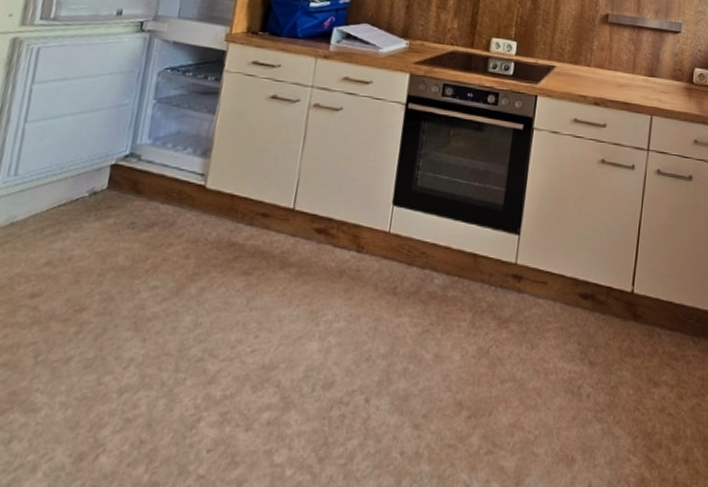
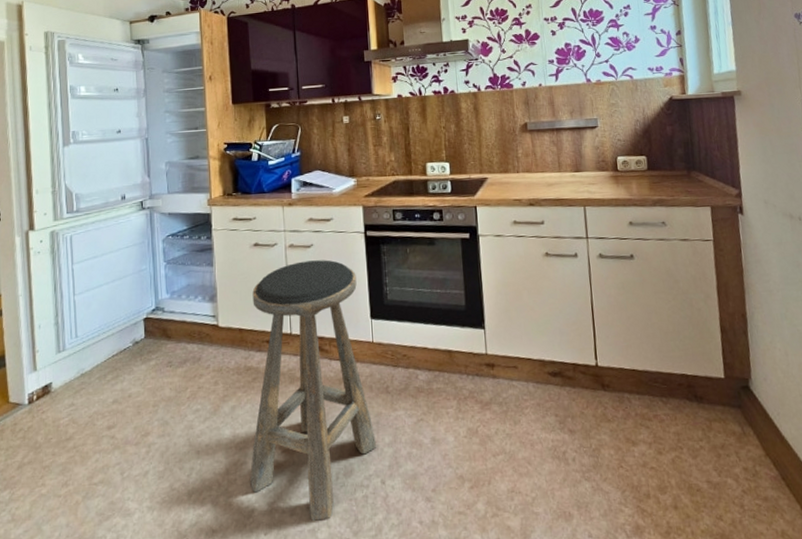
stool: none [202,125,386,440] -> present [249,260,377,521]

